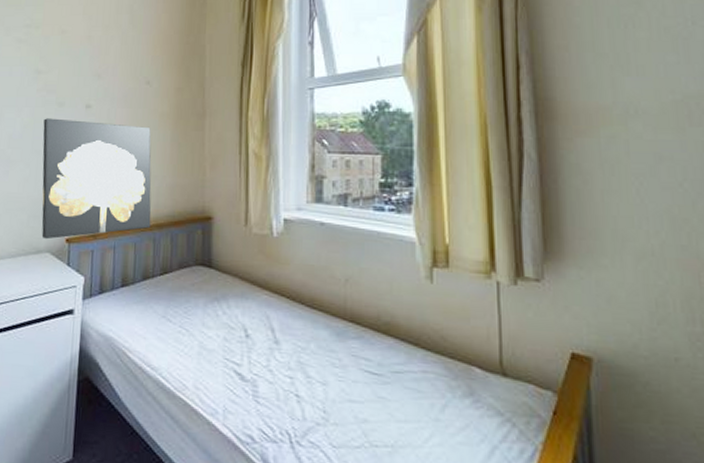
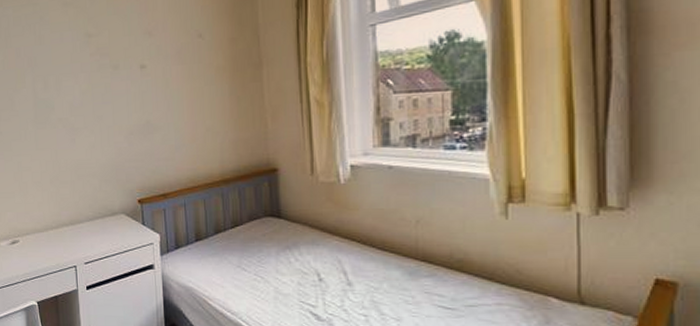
wall art: present [41,118,152,240] -> none [101,82,218,202]

